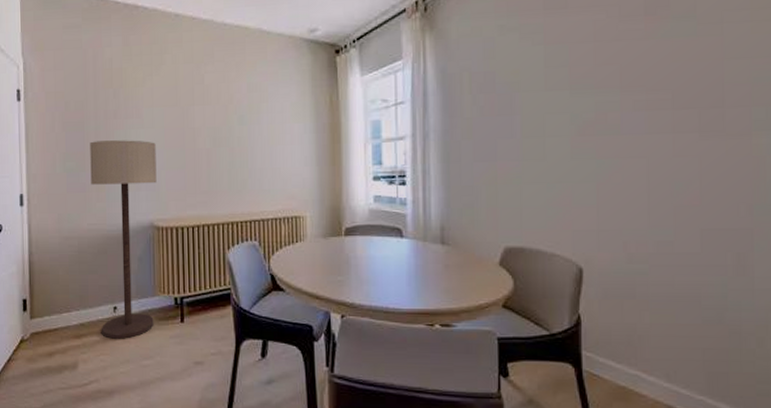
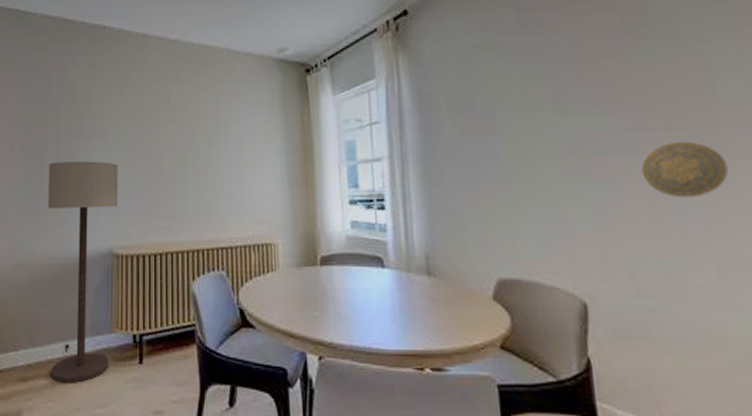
decorative plate: none [645,121,725,174] -> present [641,142,729,198]

